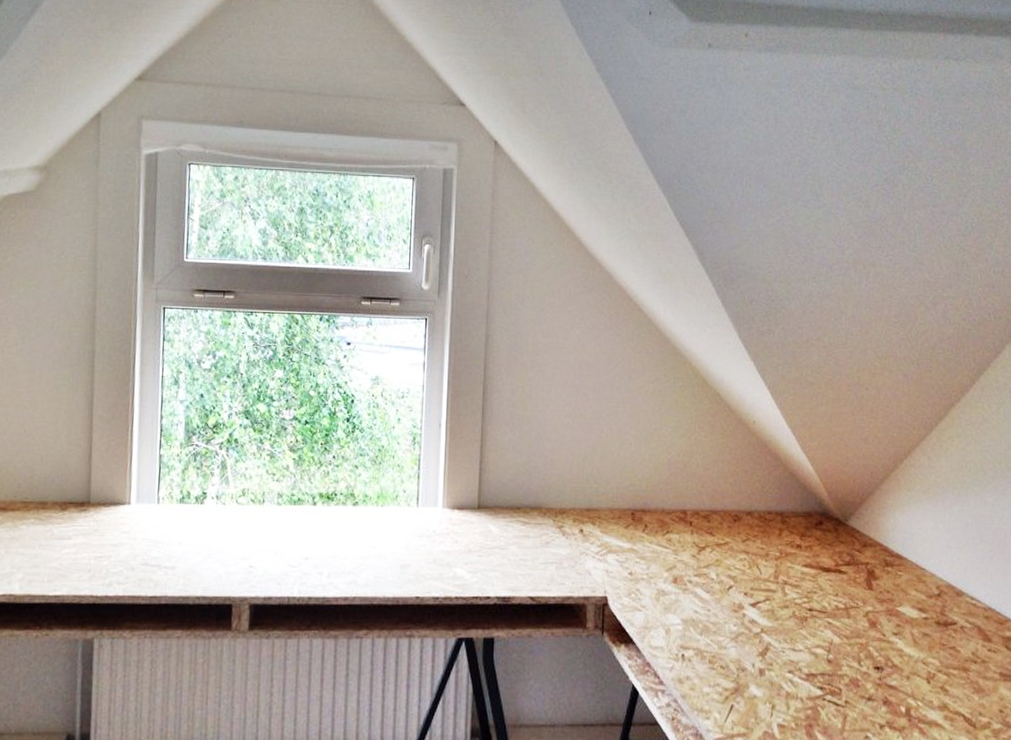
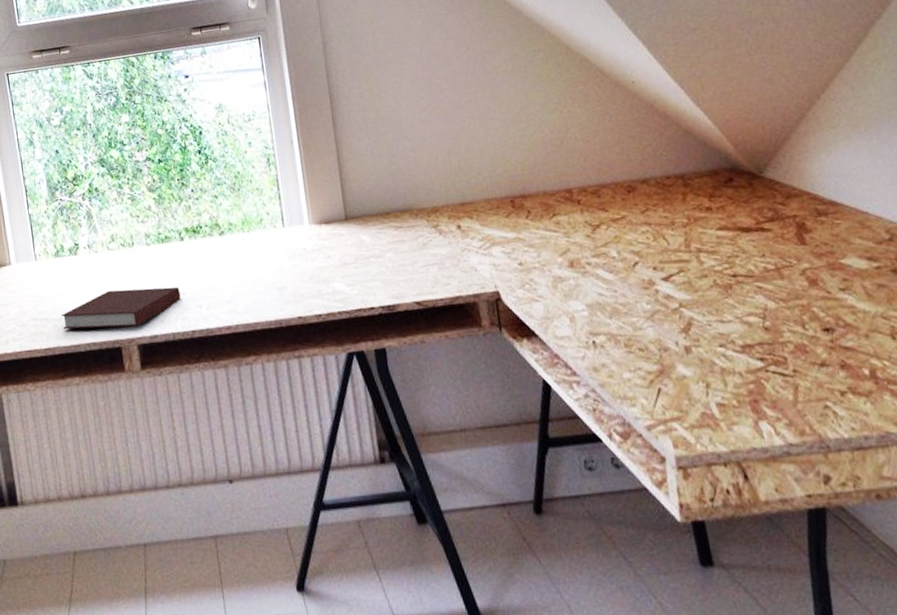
notebook: none [174,545,303,585] -> present [61,287,181,330]

